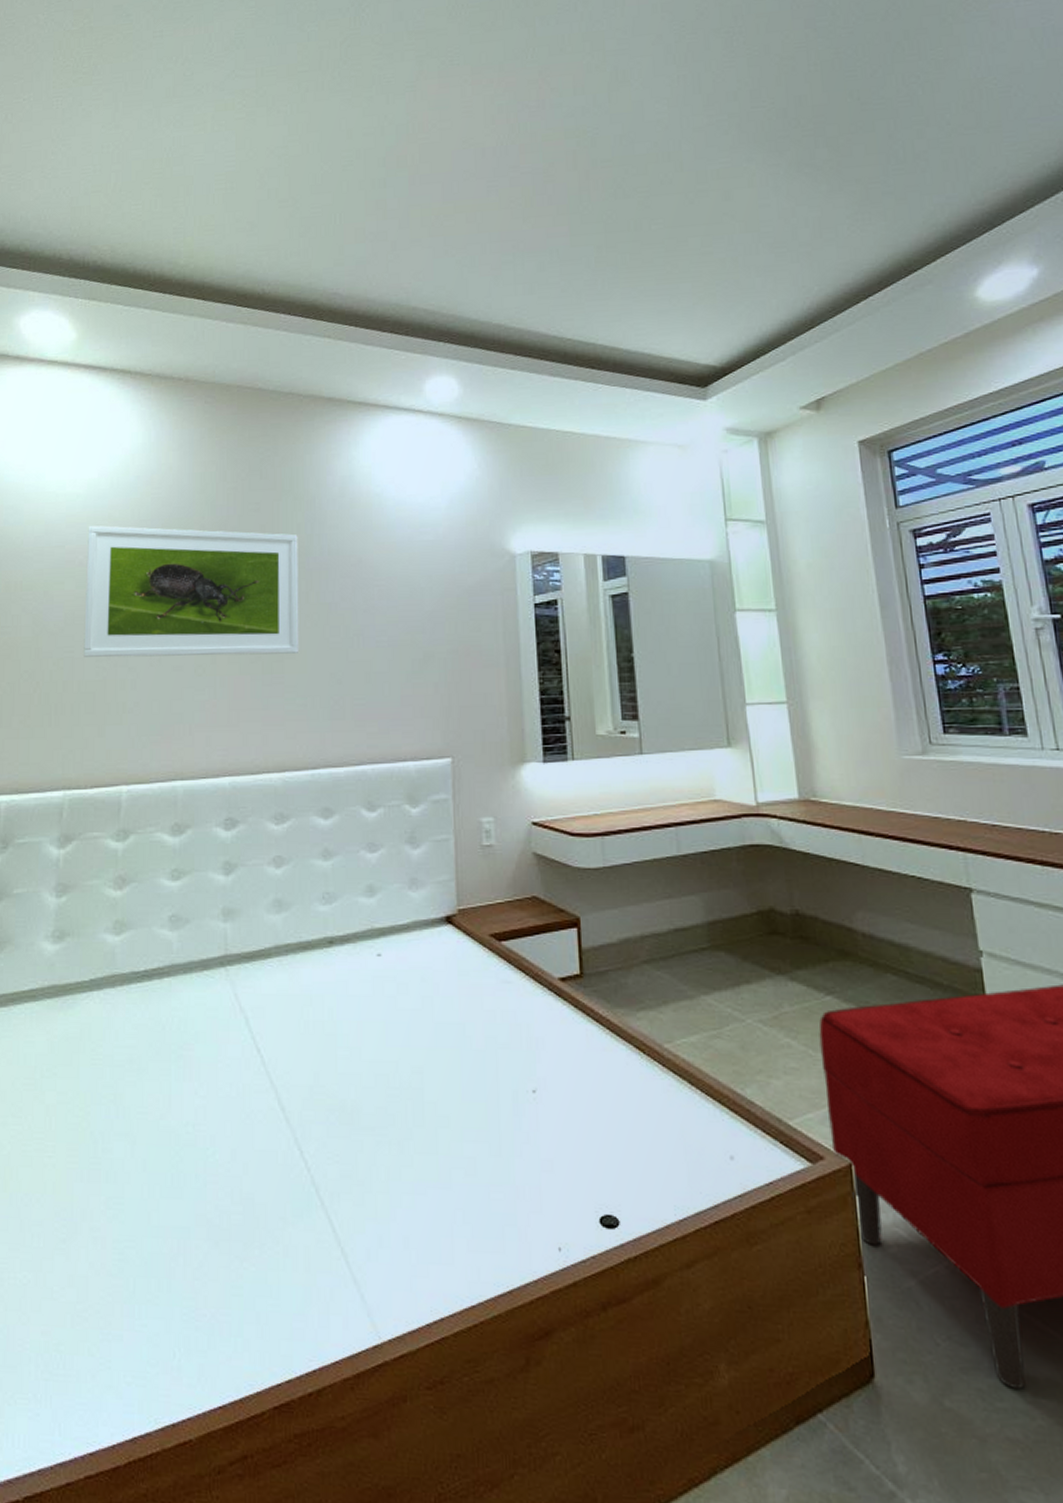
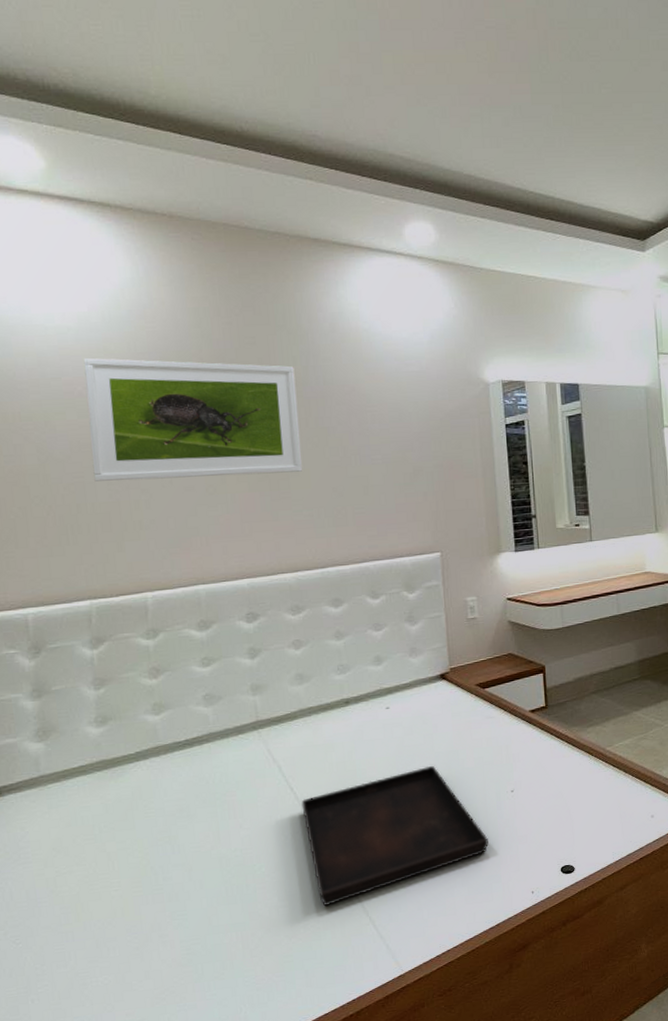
serving tray: none [268,1041,501,1221] -> present [301,766,489,906]

